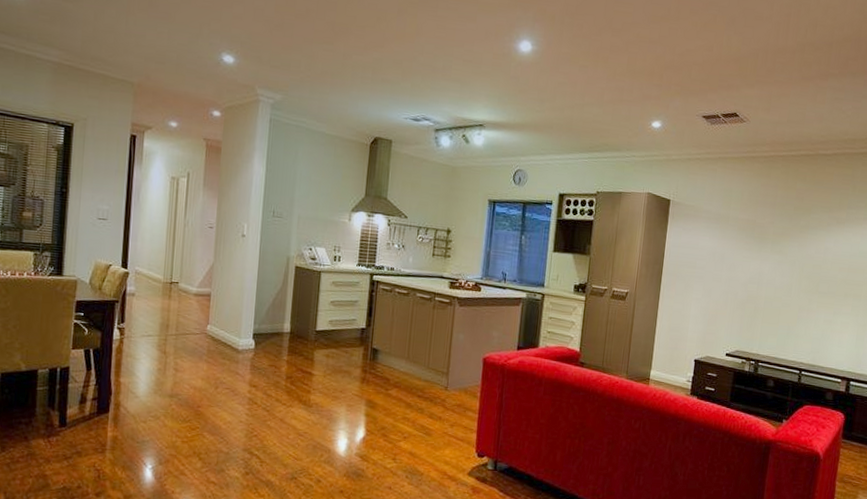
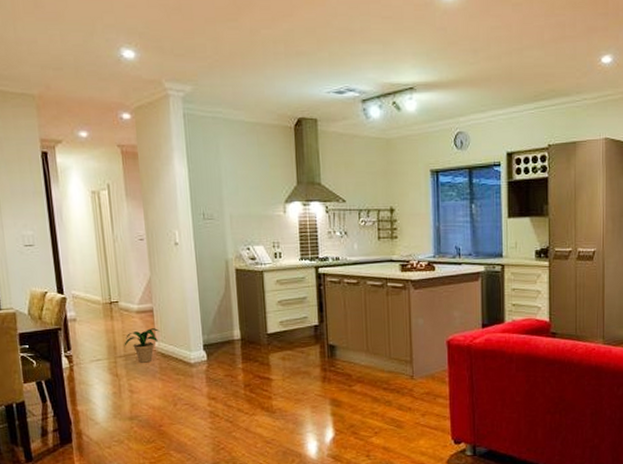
potted plant: none [177,312,215,344] -> present [124,328,161,363]

